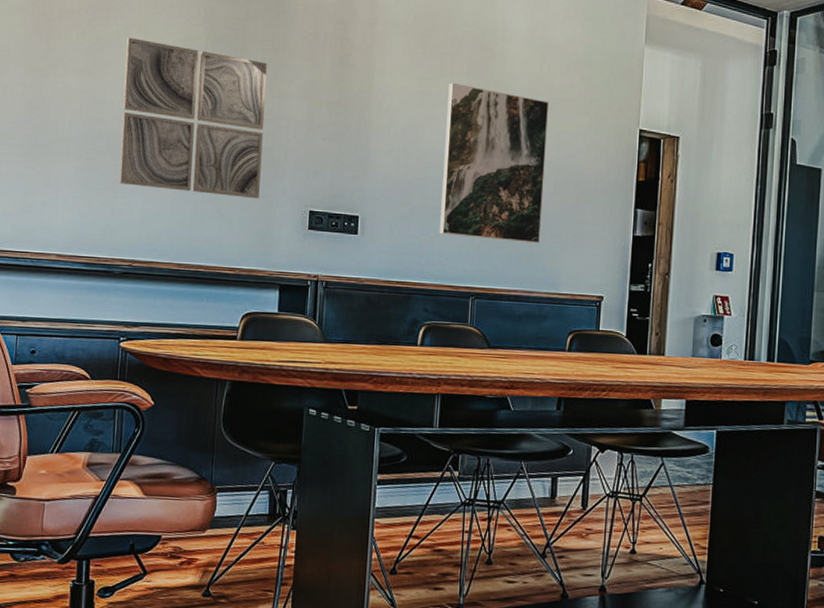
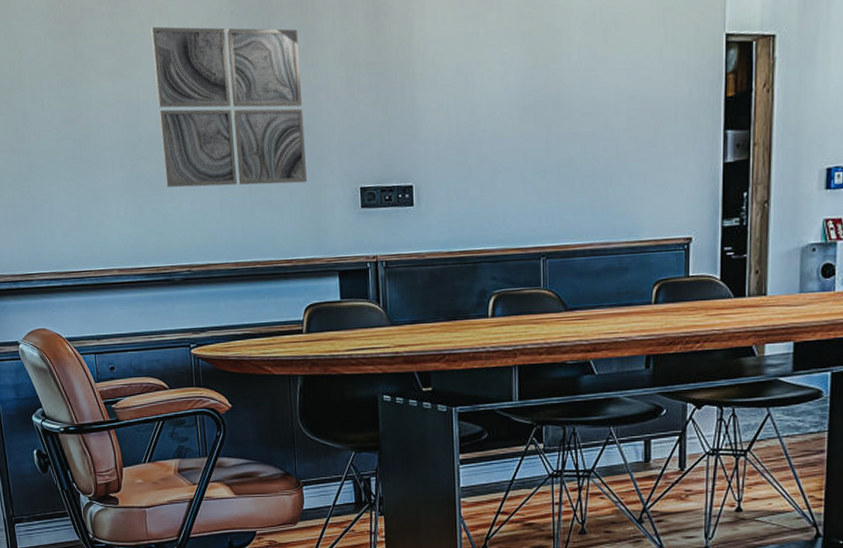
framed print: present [440,82,550,244] -> none [498,15,616,193]

